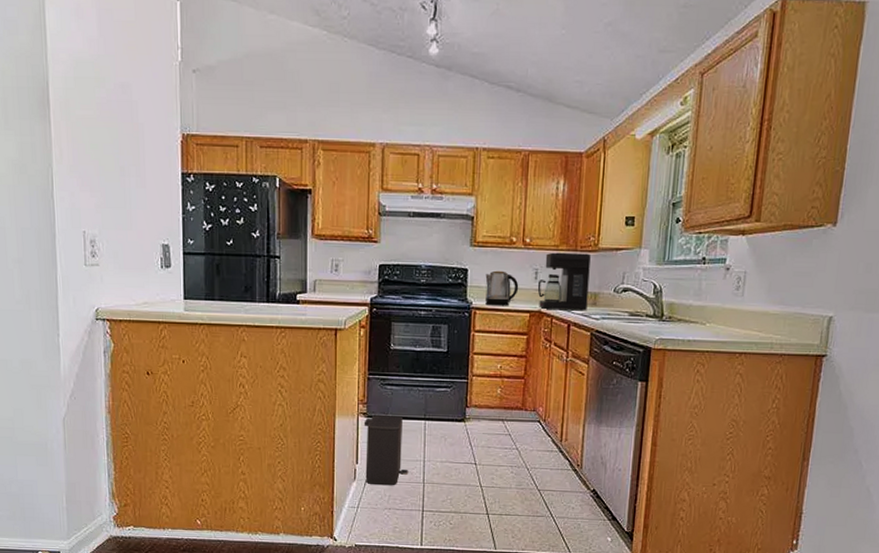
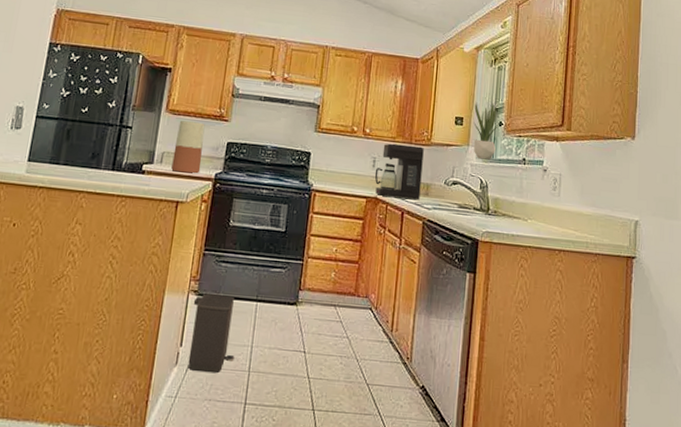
vase: none [325,246,355,300] -> present [171,121,205,174]
kettle: present [485,270,519,307] -> none [325,156,358,192]
potted plant: none [646,195,676,262] -> present [474,101,499,160]

